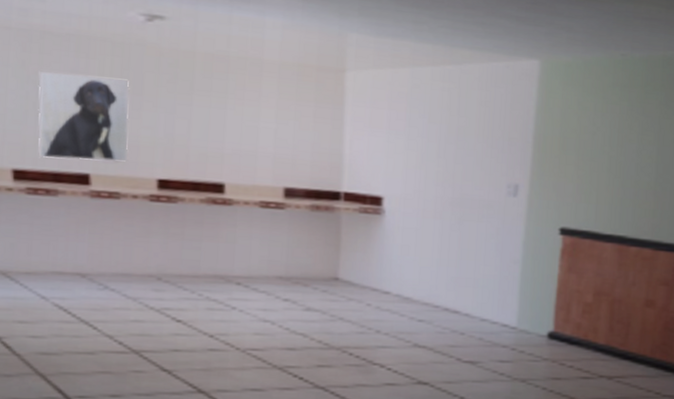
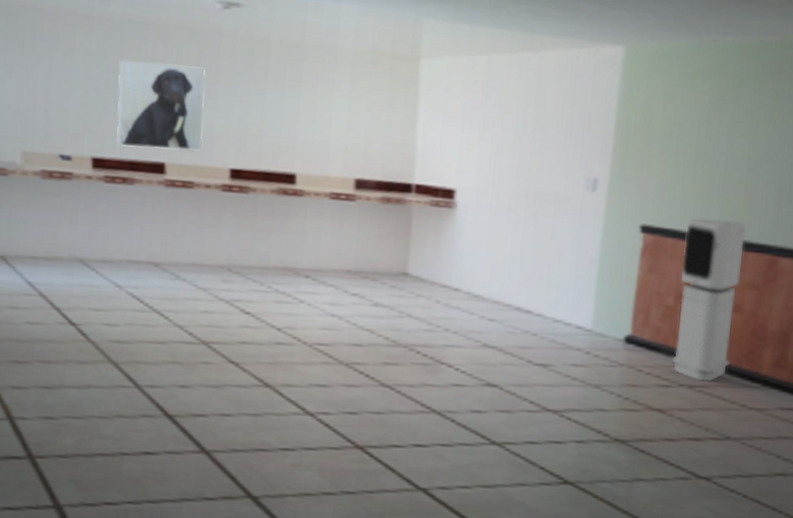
air purifier: none [592,220,657,373] -> present [672,217,747,382]

